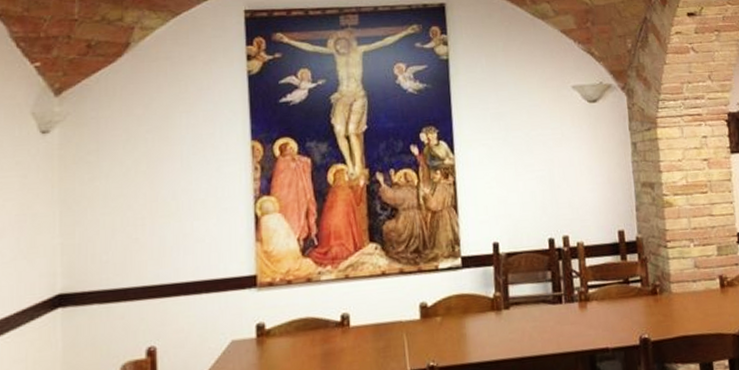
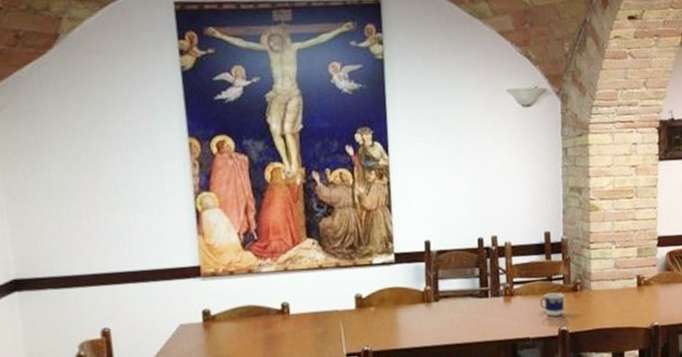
cup: none [618,296,644,323] -> present [540,292,564,317]

